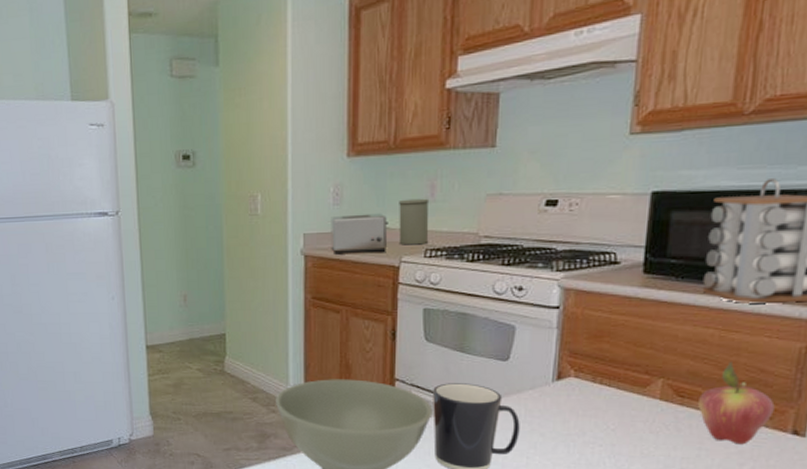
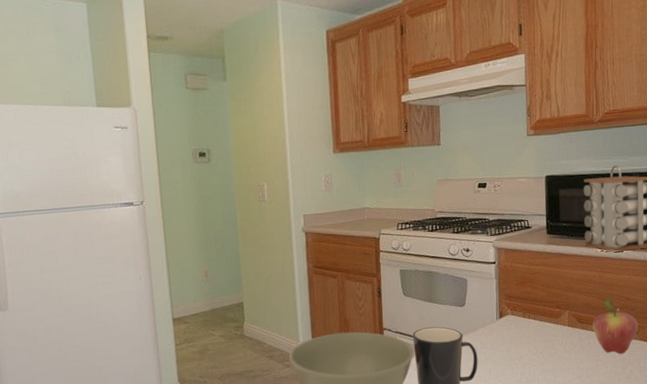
toaster: present [331,213,388,255] -> none [324,196,369,231]
canister: present [398,198,430,245] -> none [375,184,399,221]

